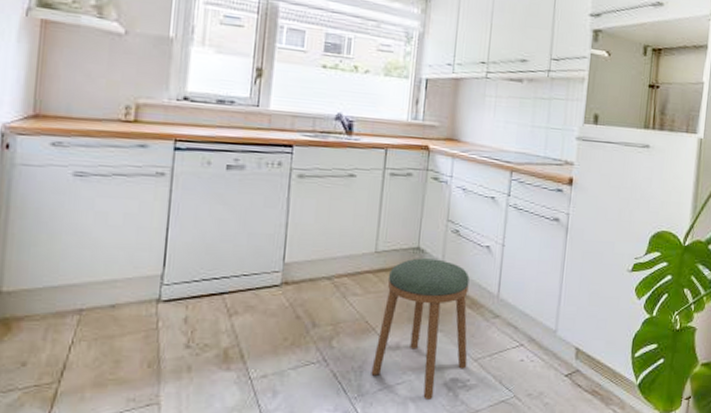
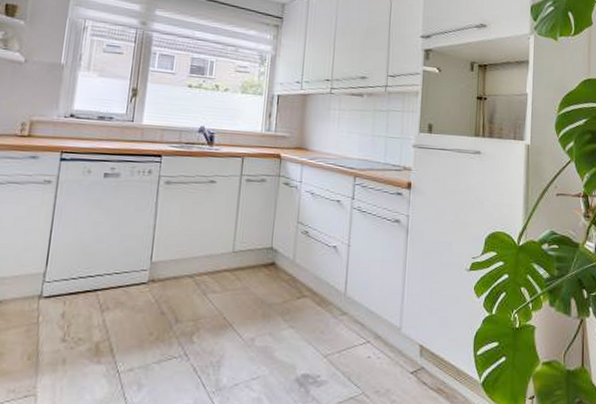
stool: present [371,258,470,399] -> none [228,257,319,395]

